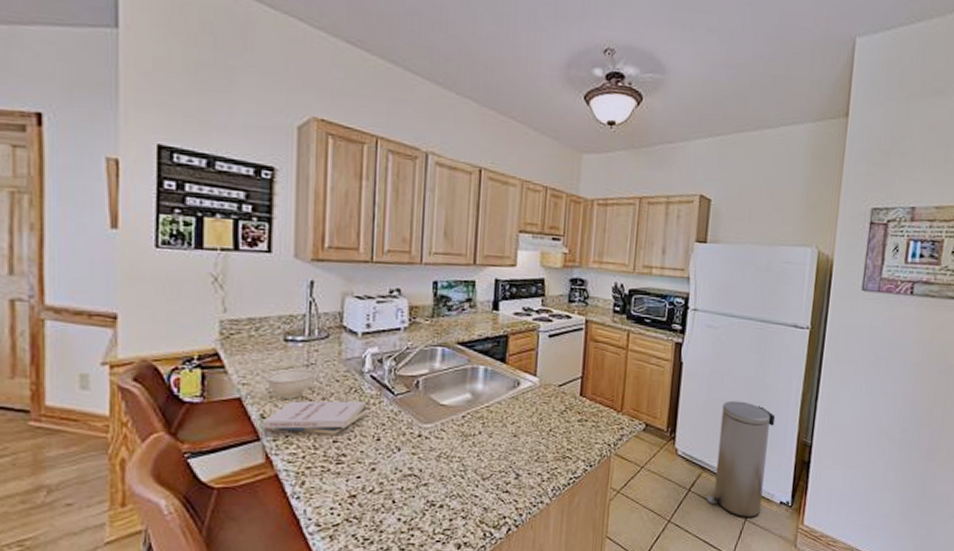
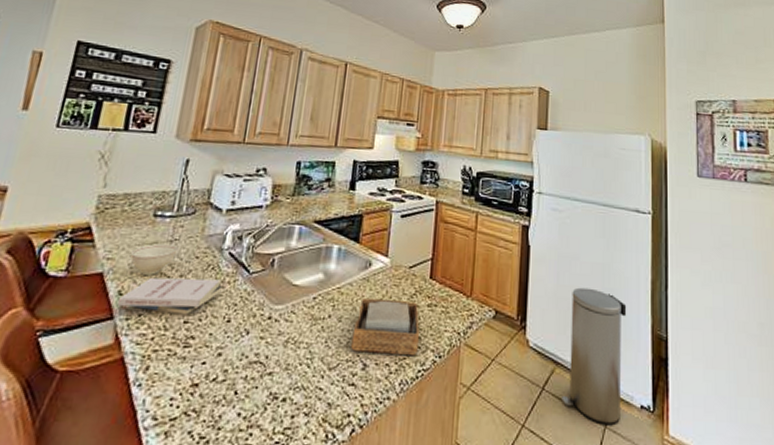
napkin holder: none [503,416,570,466] -> present [351,299,420,357]

